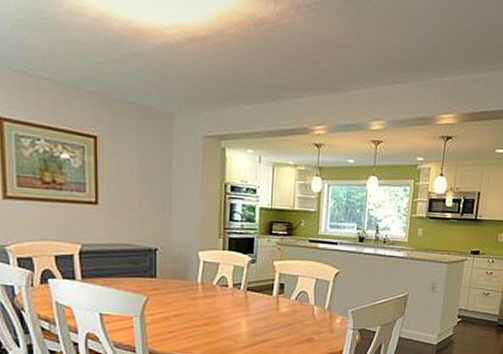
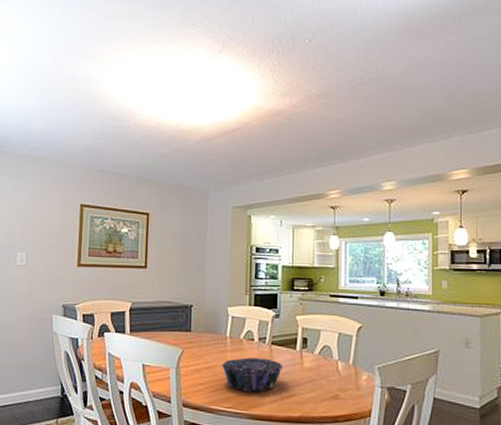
decorative bowl: none [193,304,259,339] -> present [222,357,284,393]

